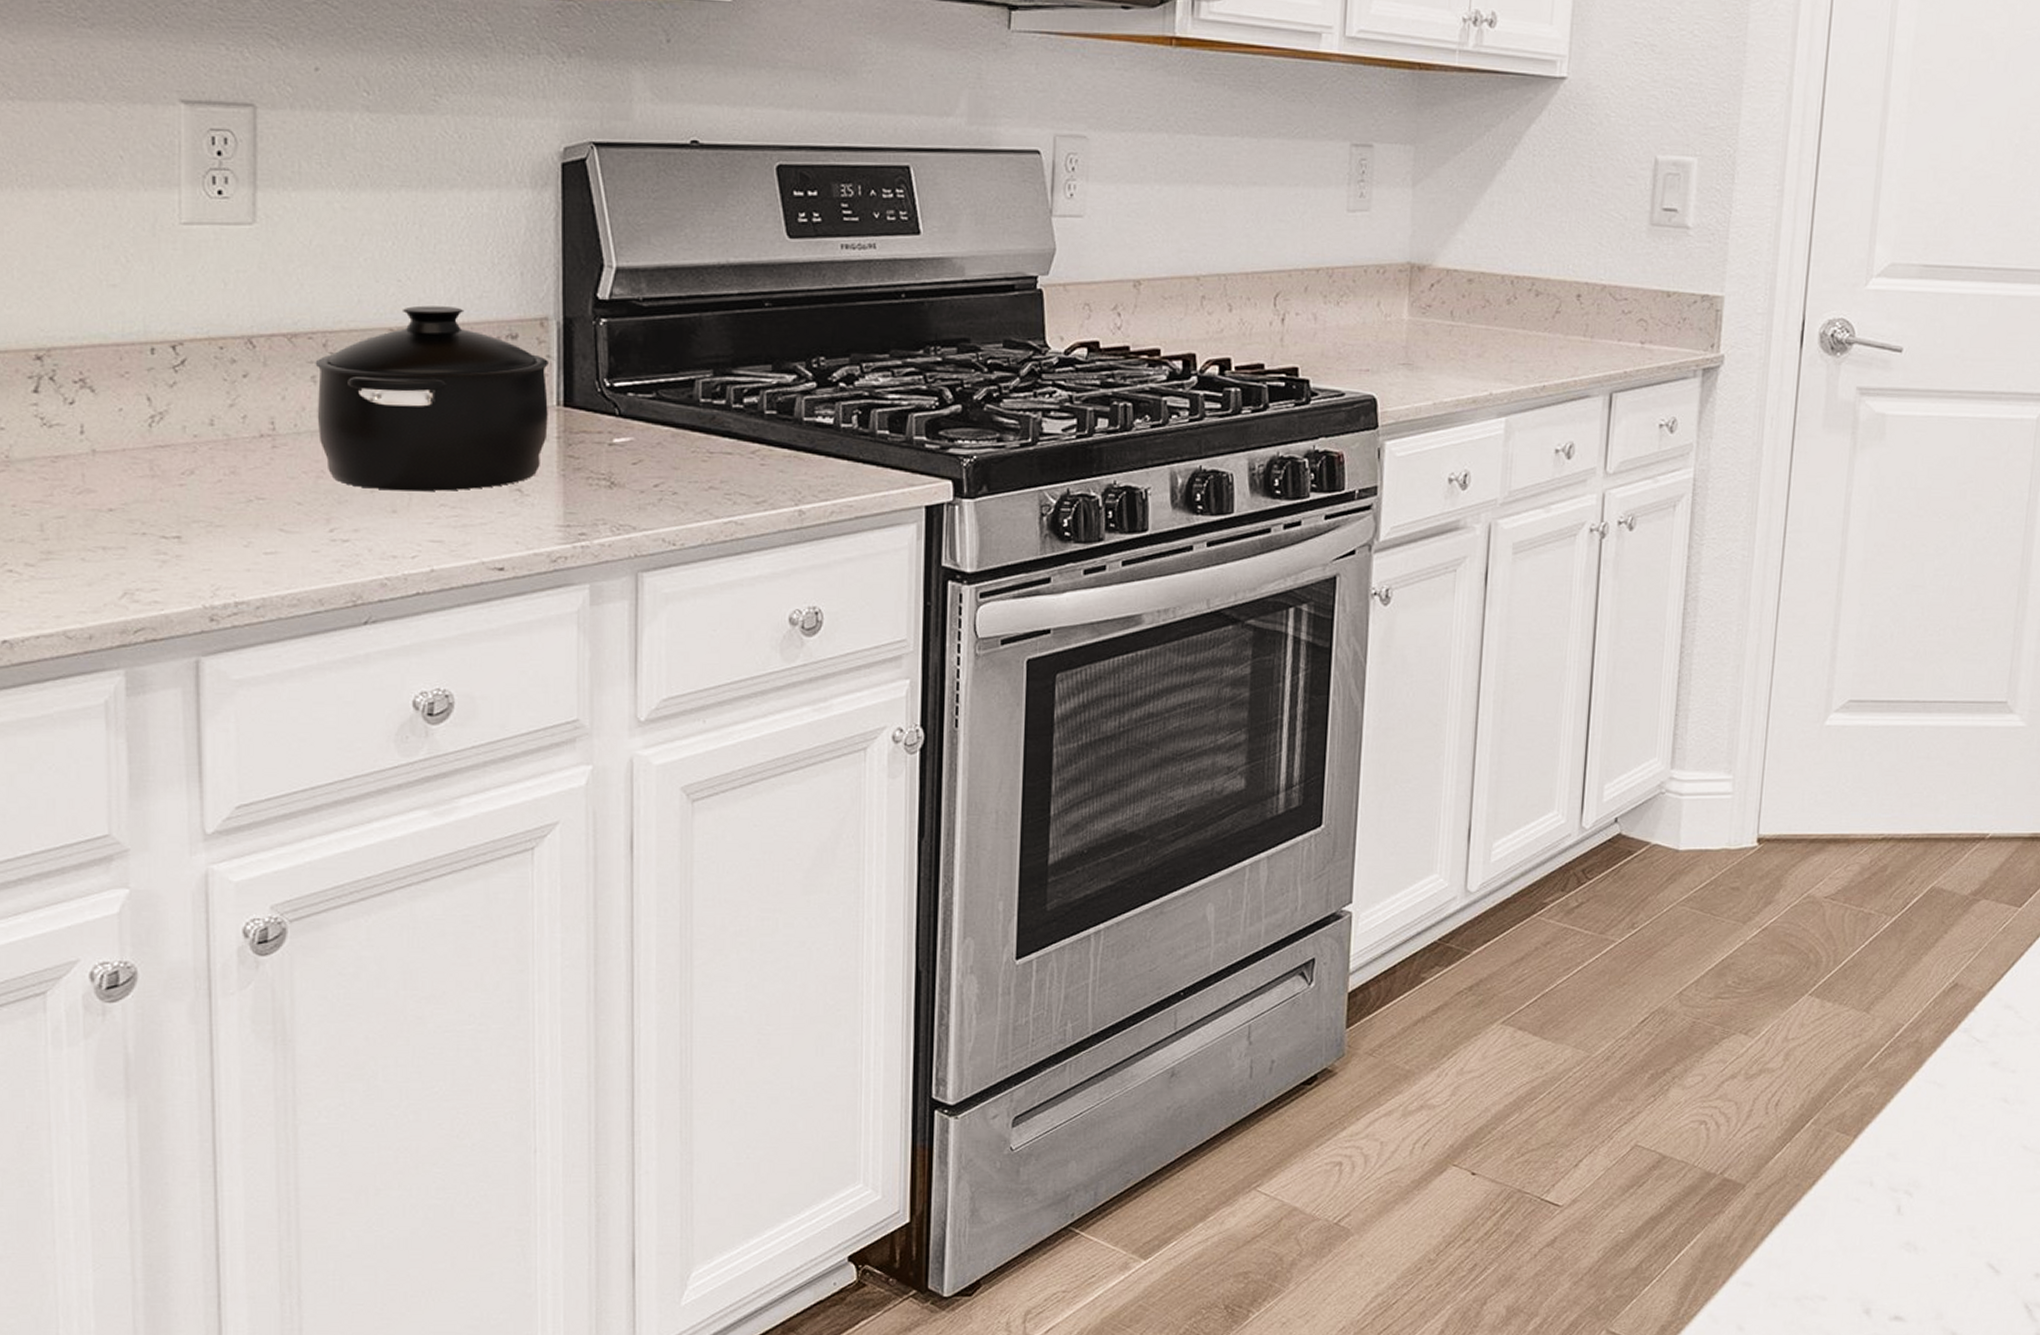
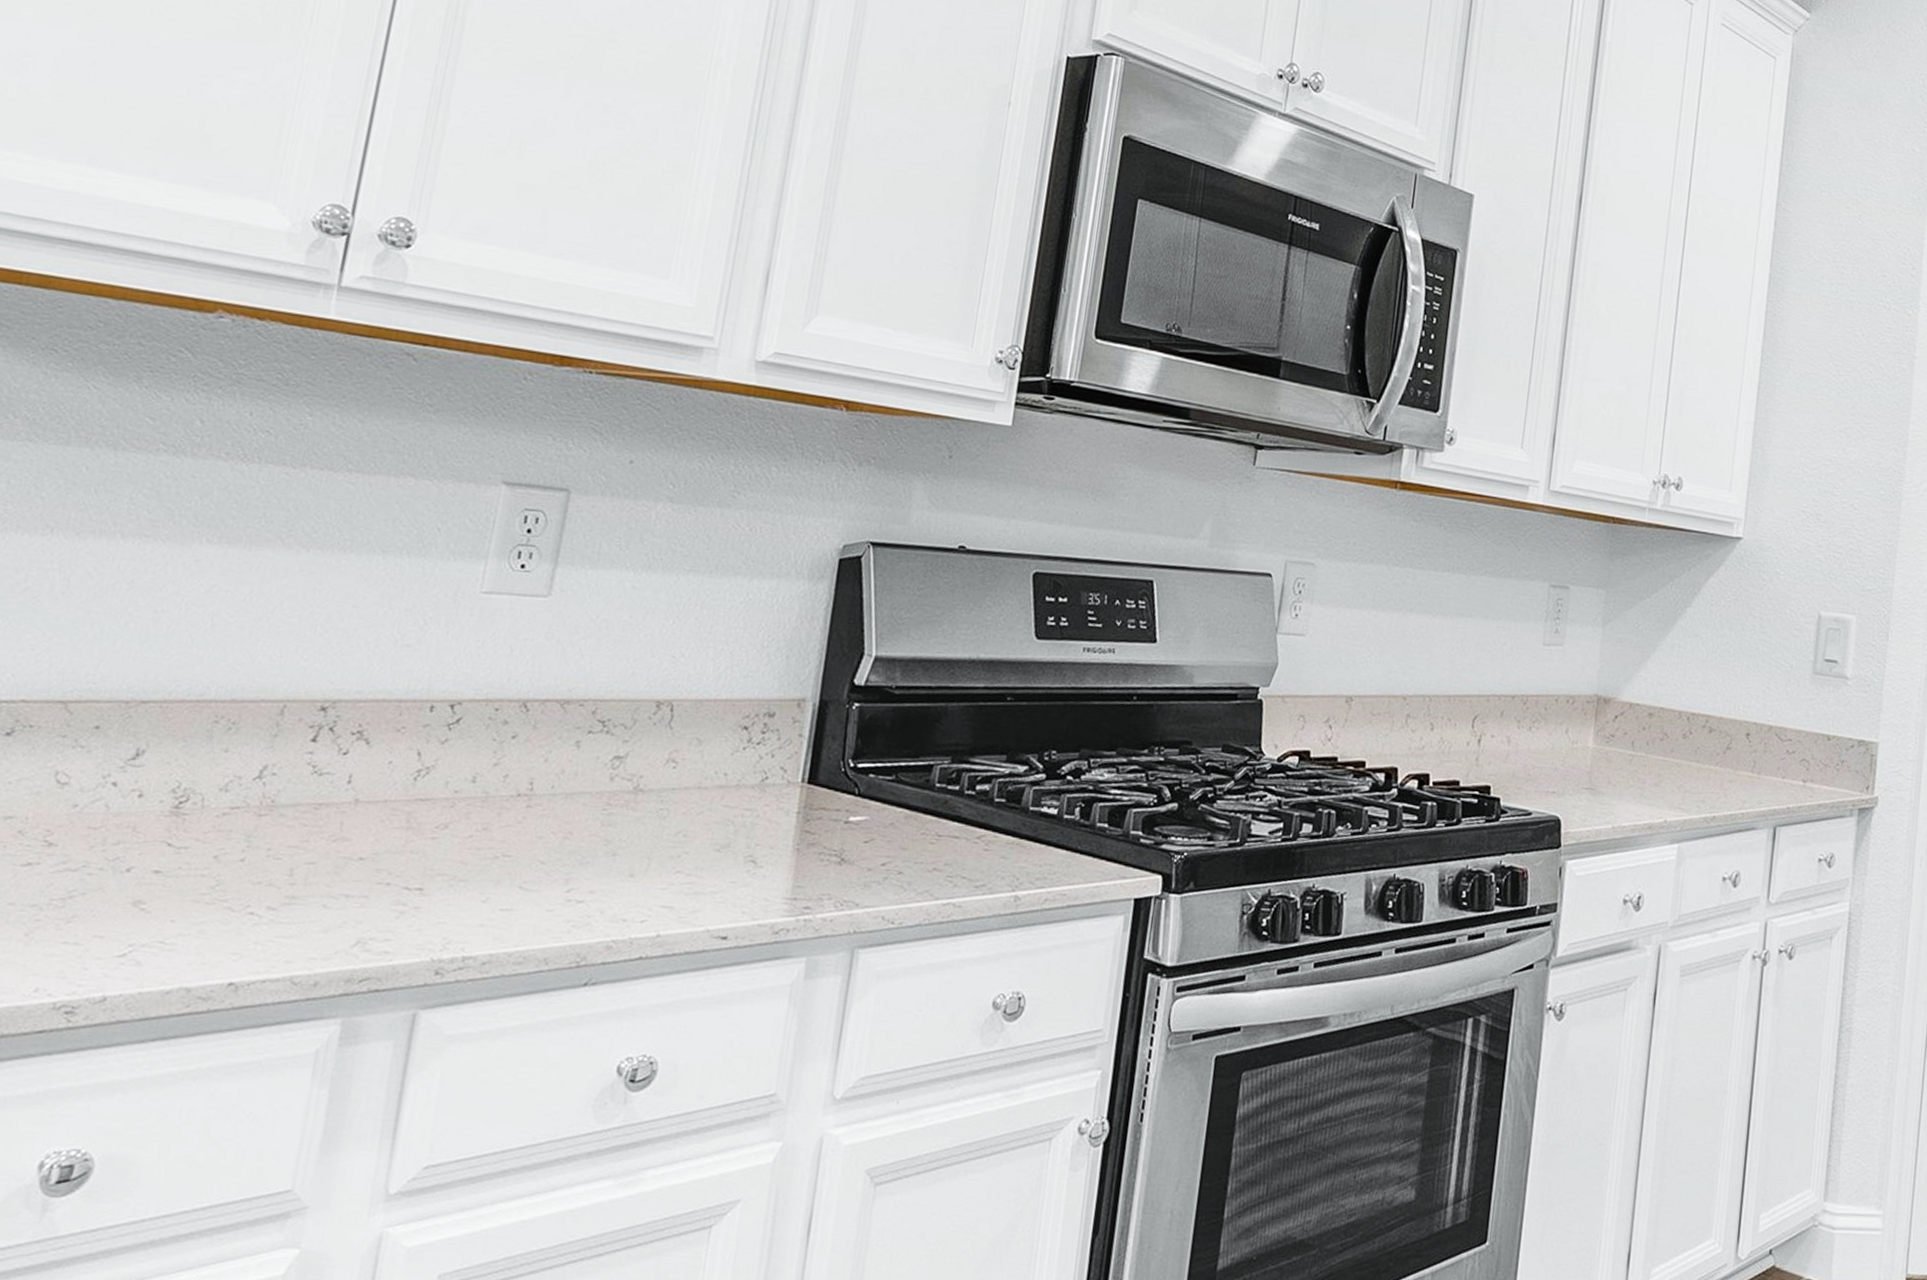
saucepan: present [315,305,548,492] -> none [573,681,800,859]

